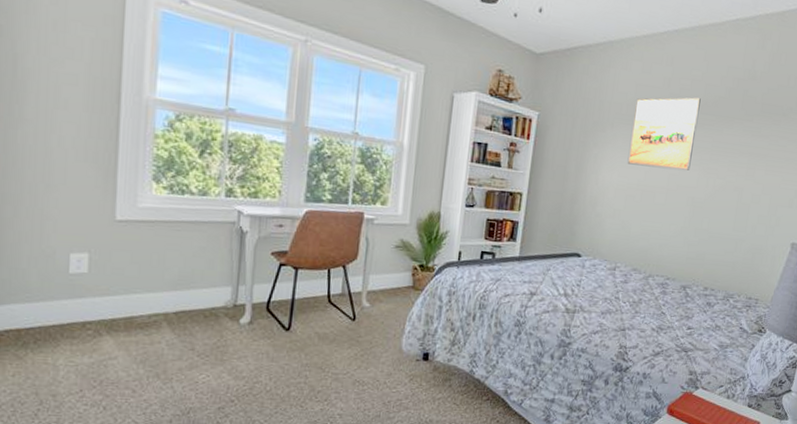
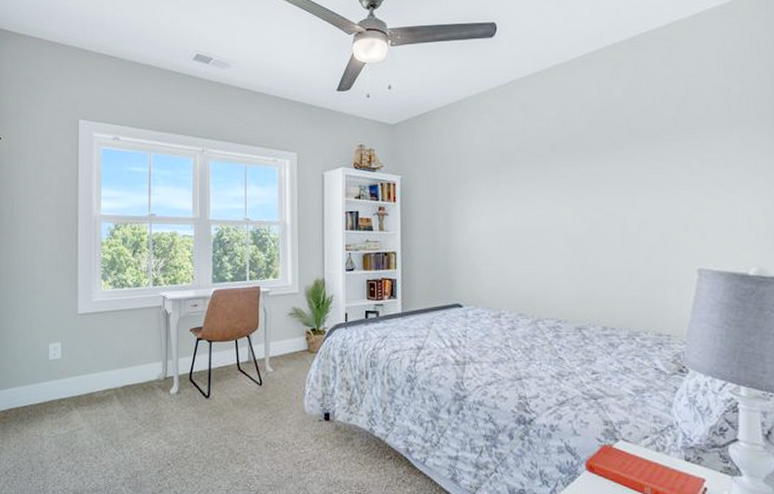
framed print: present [627,97,701,171] -> none [493,136,562,211]

